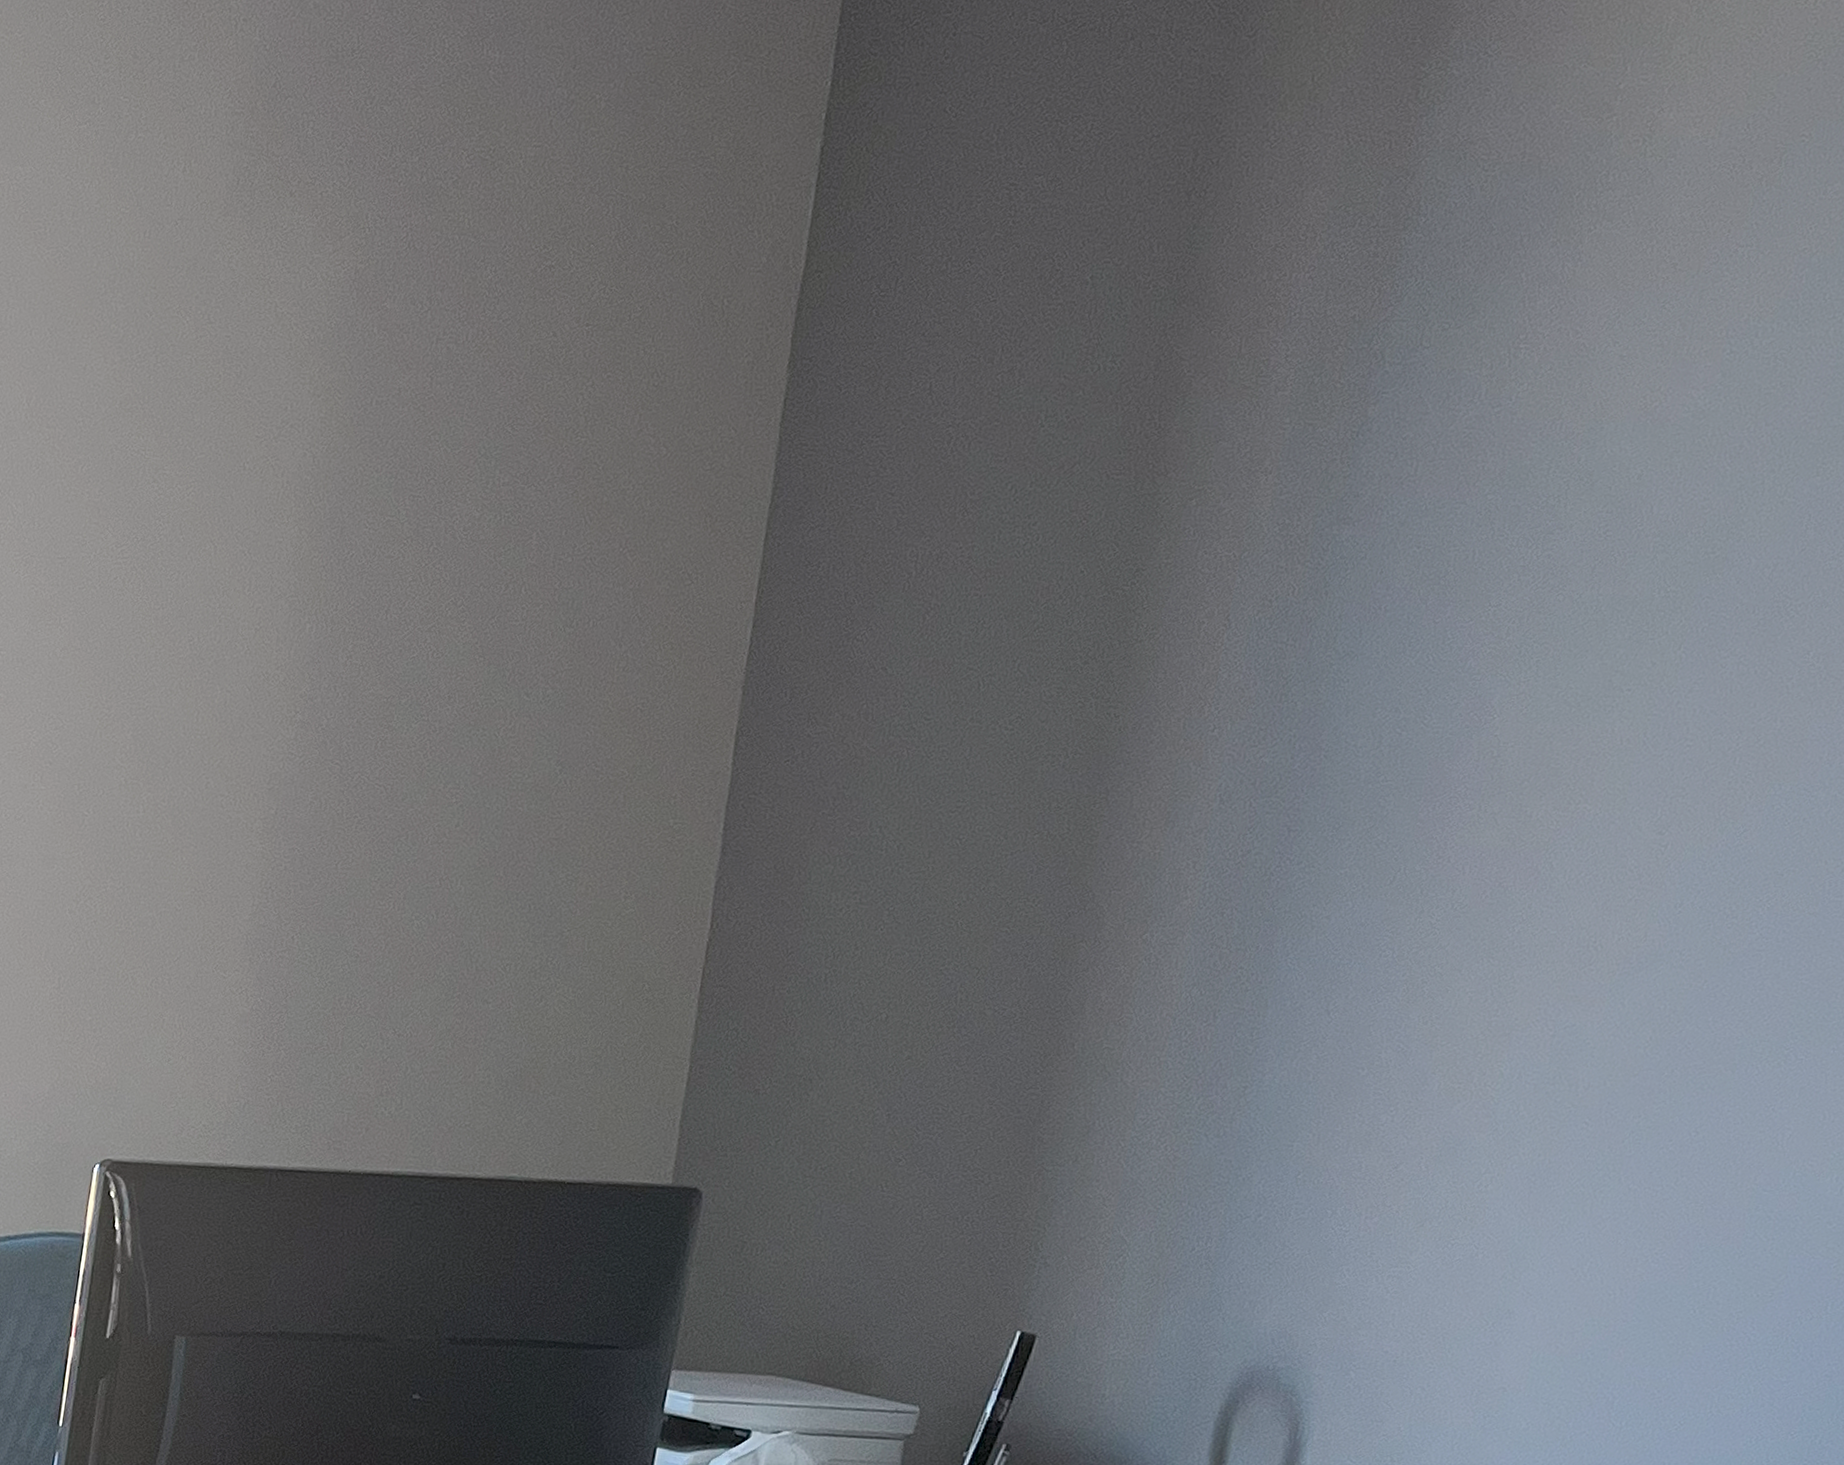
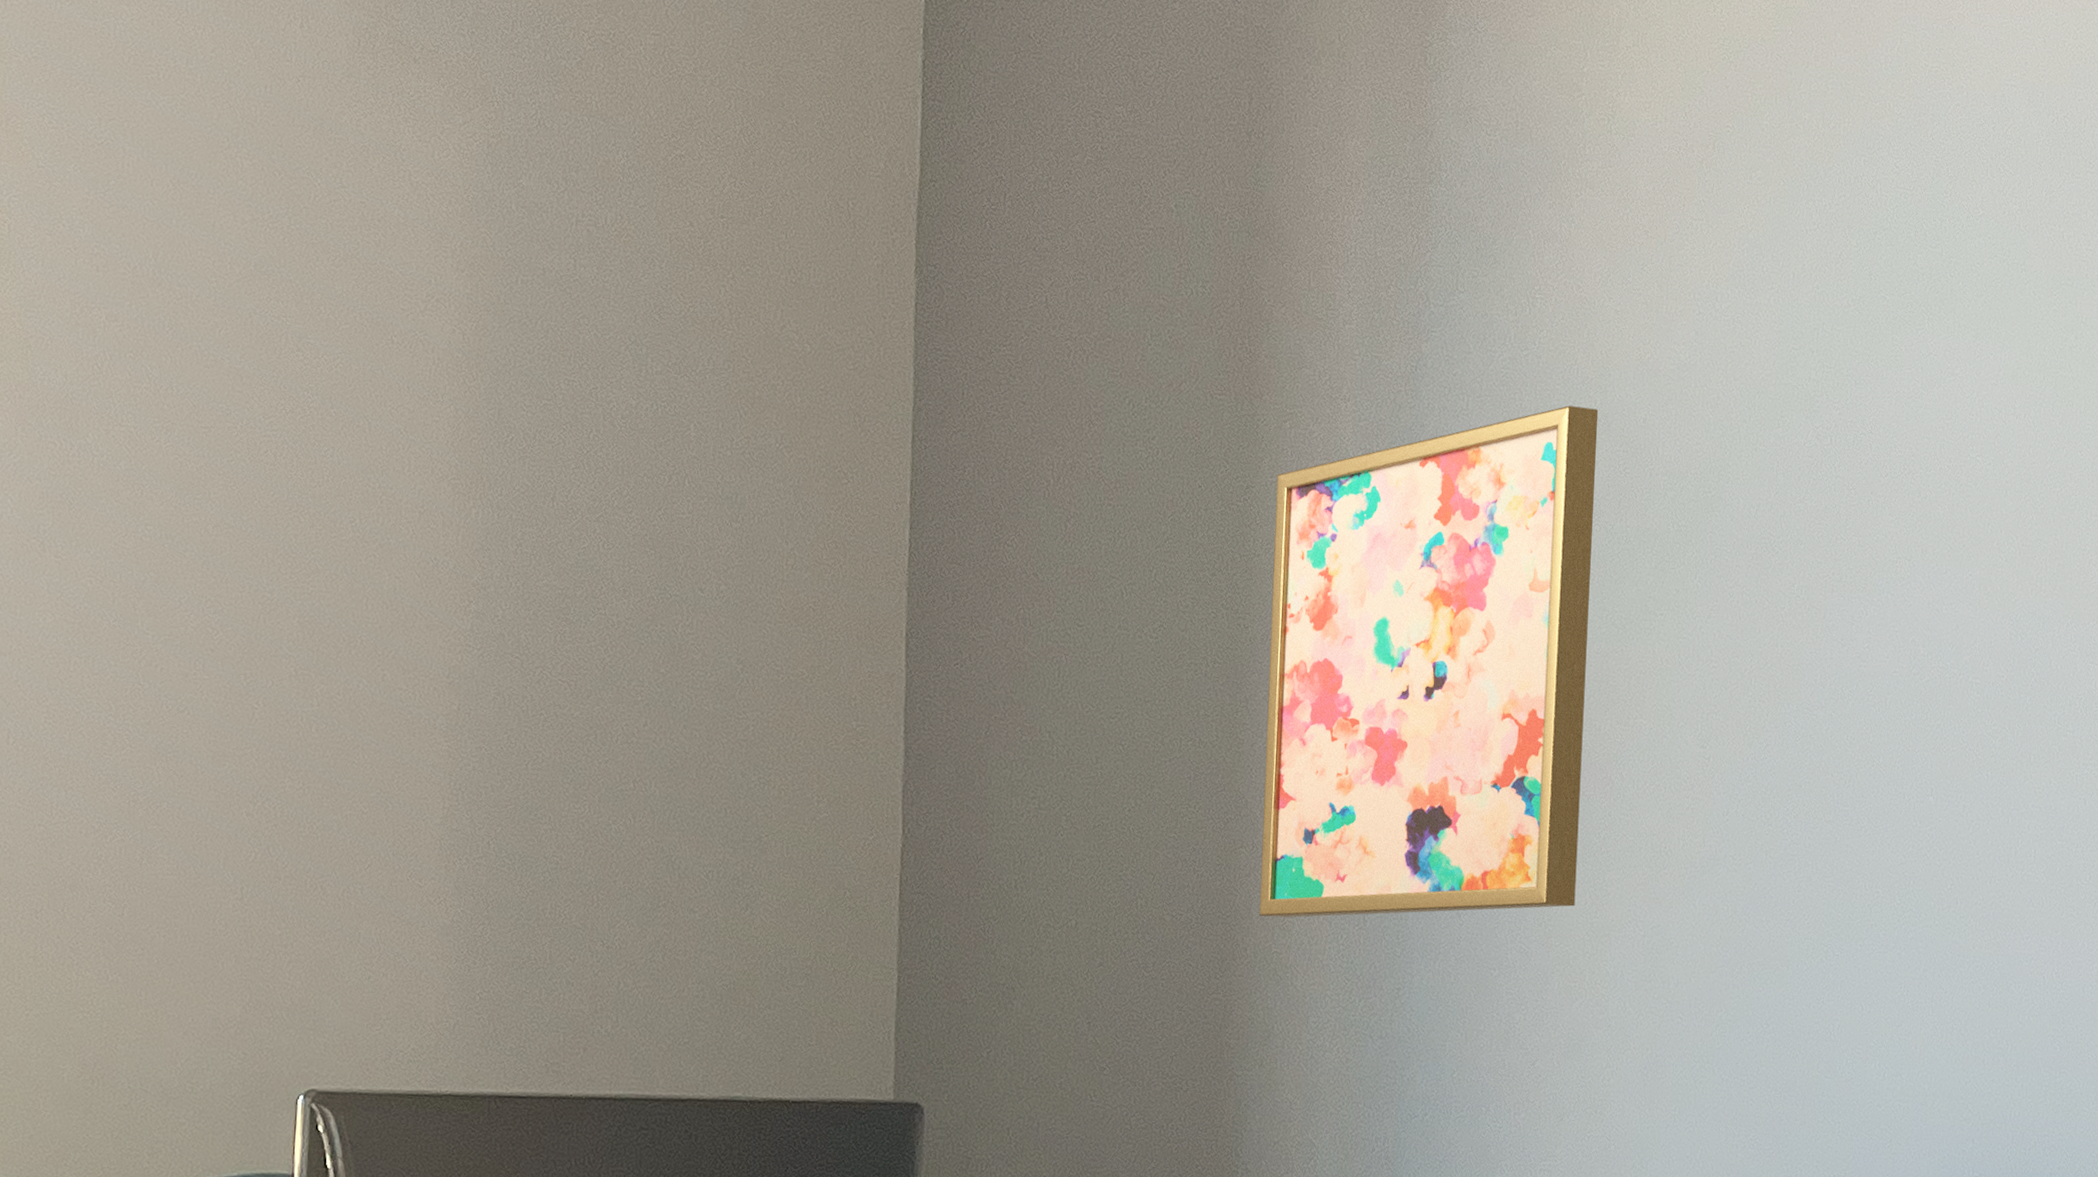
wall art: none [1093,465,1582,1014] -> present [1259,405,1599,918]

